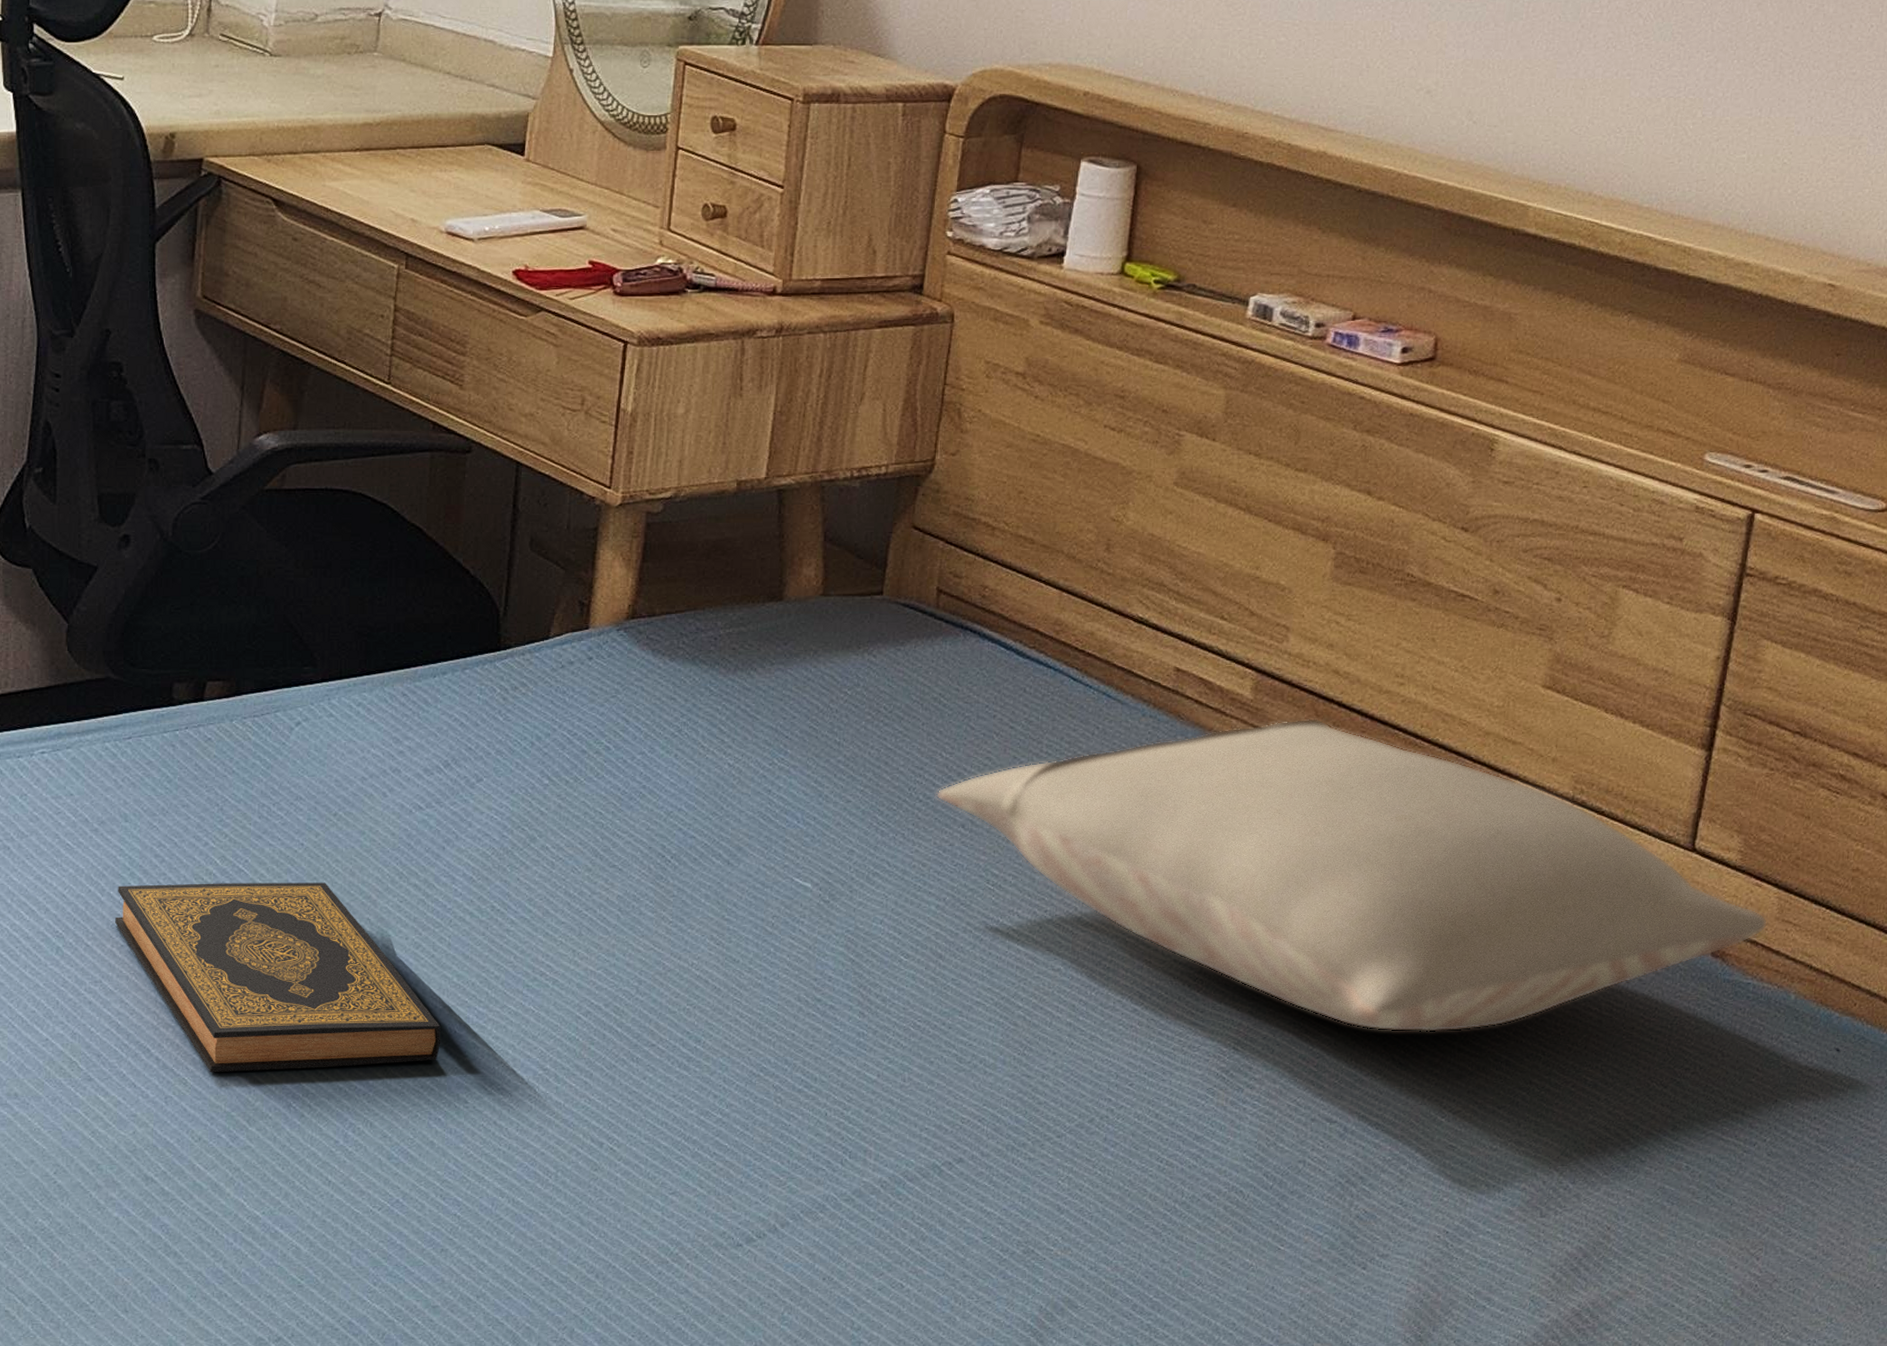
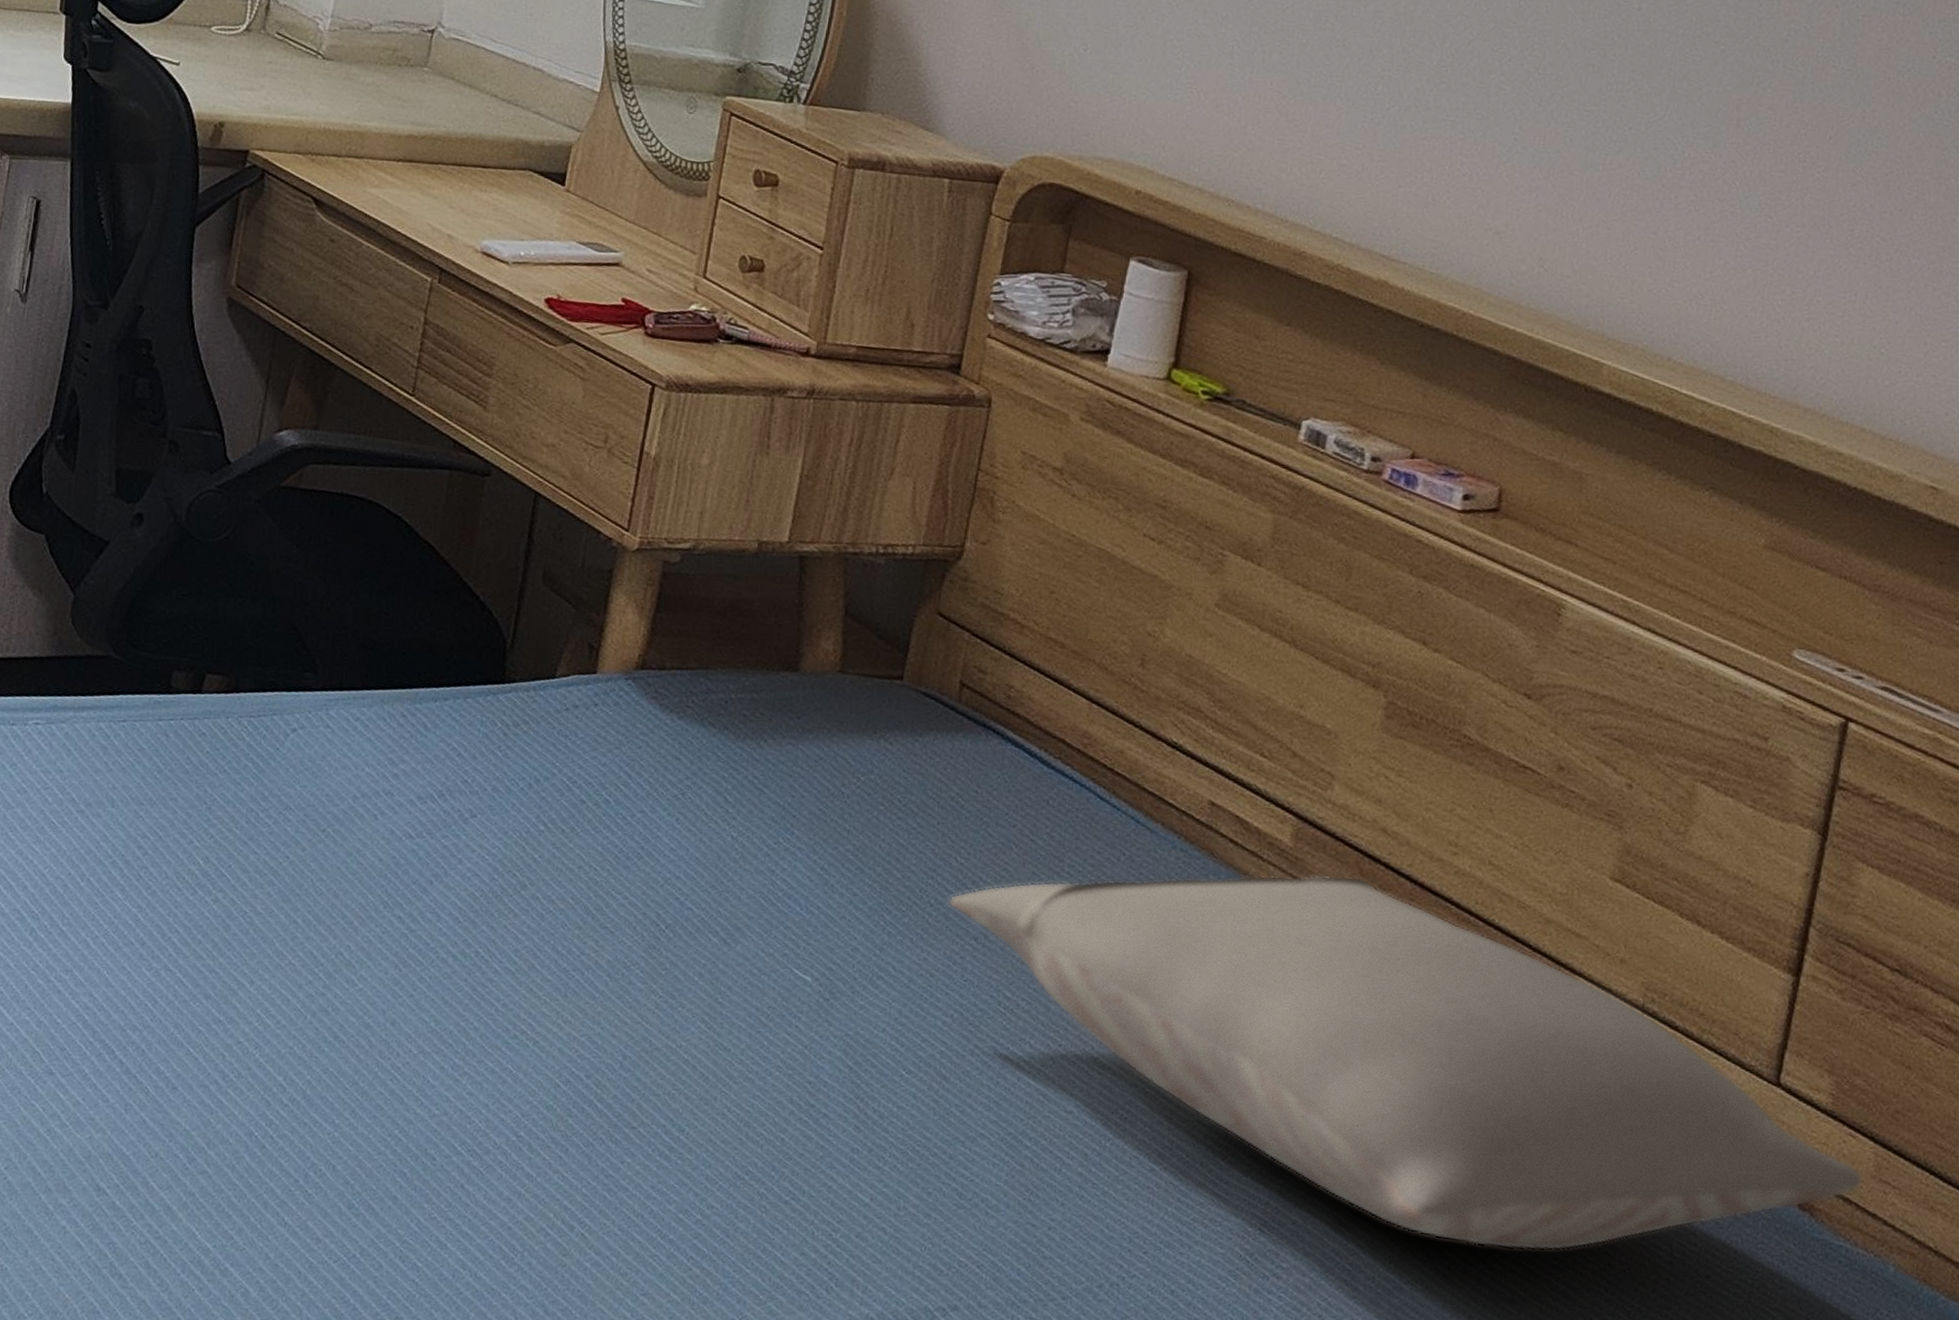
hardback book: present [115,883,441,1072] -> none [92,873,414,1108]

